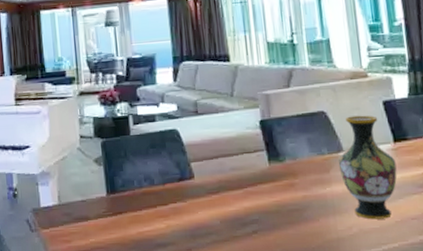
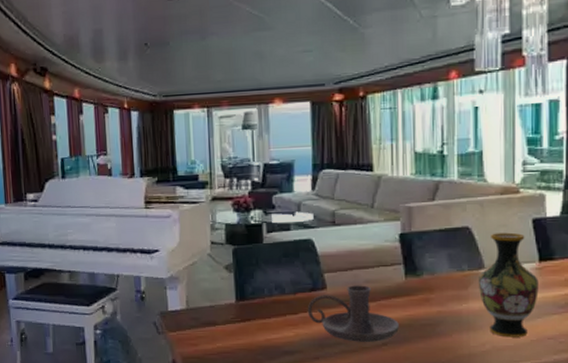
candle holder: none [176,173,267,231] -> present [307,285,399,342]

